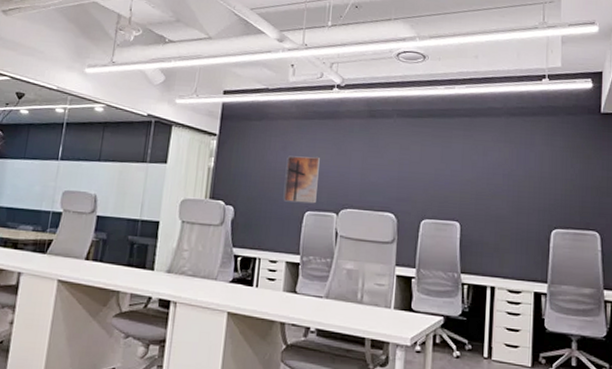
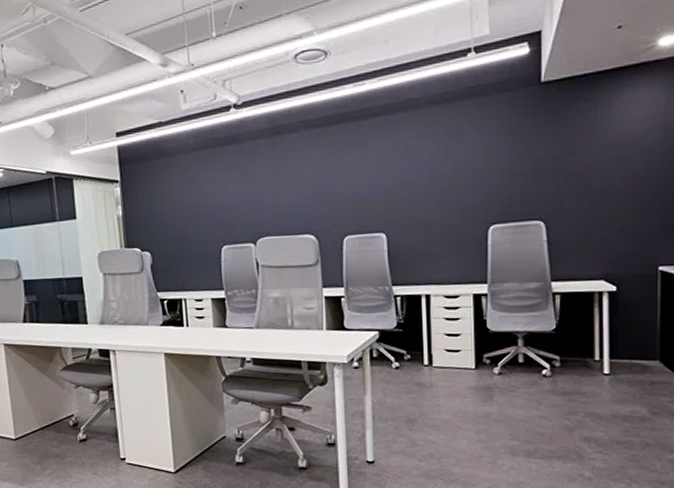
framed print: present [283,156,320,204] -> none [194,188,231,239]

